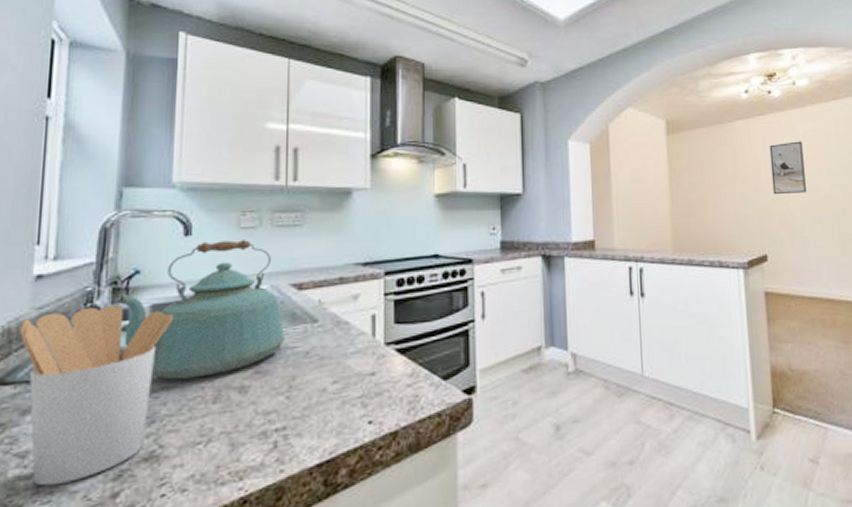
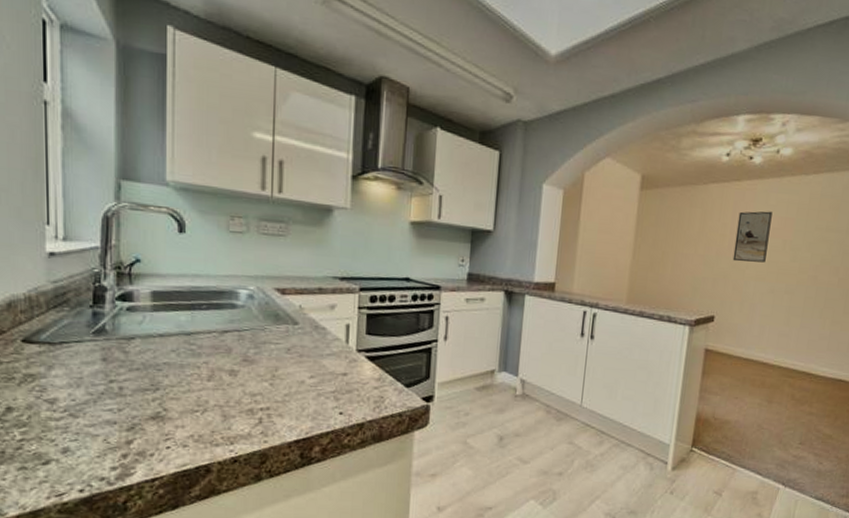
utensil holder: present [20,304,174,487] -> none [39,286,172,429]
kettle: present [115,240,285,380] -> none [120,240,269,359]

